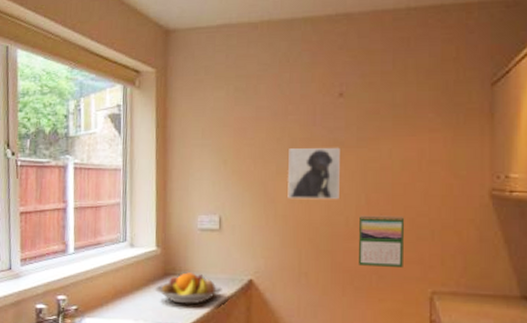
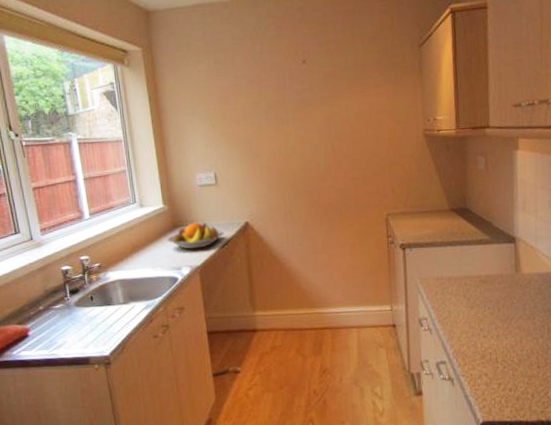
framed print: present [288,147,340,200] -> none [266,106,311,153]
calendar: present [359,215,405,267] -> none [328,157,364,200]

